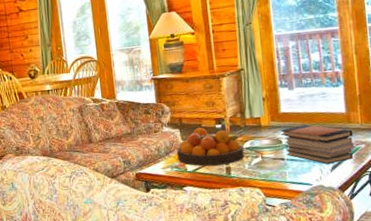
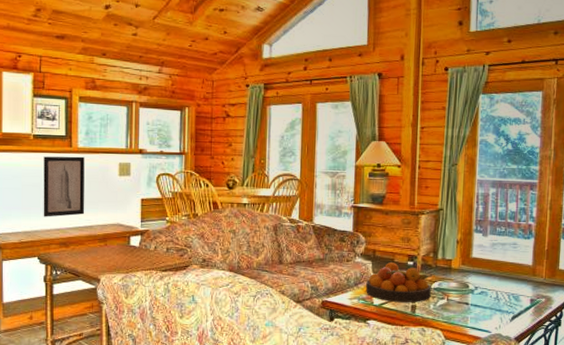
book stack: present [280,124,354,164] -> none [469,272,536,314]

